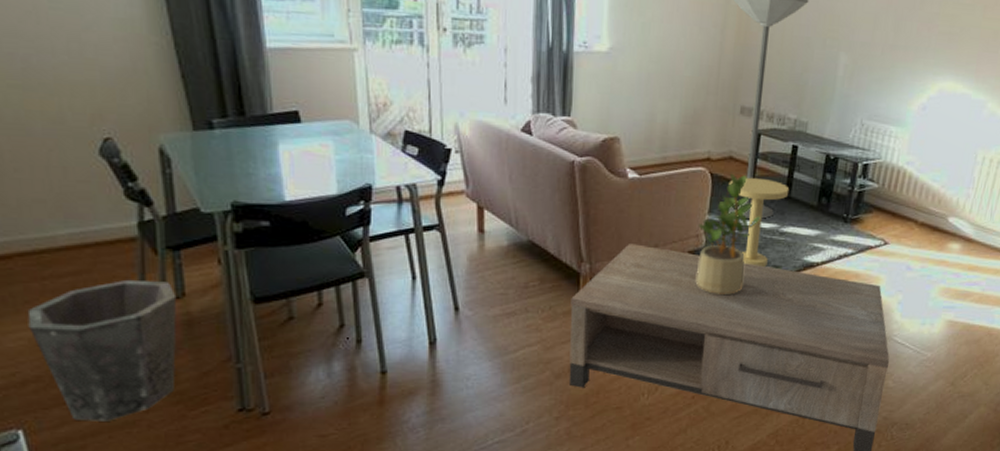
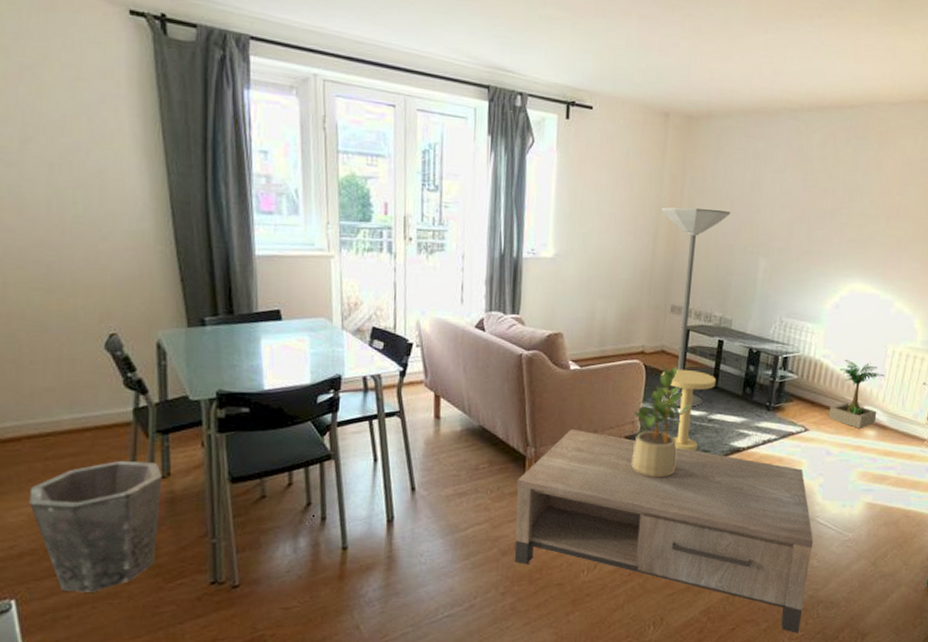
potted plant: none [910,167,974,242] -> present [828,360,885,428]

